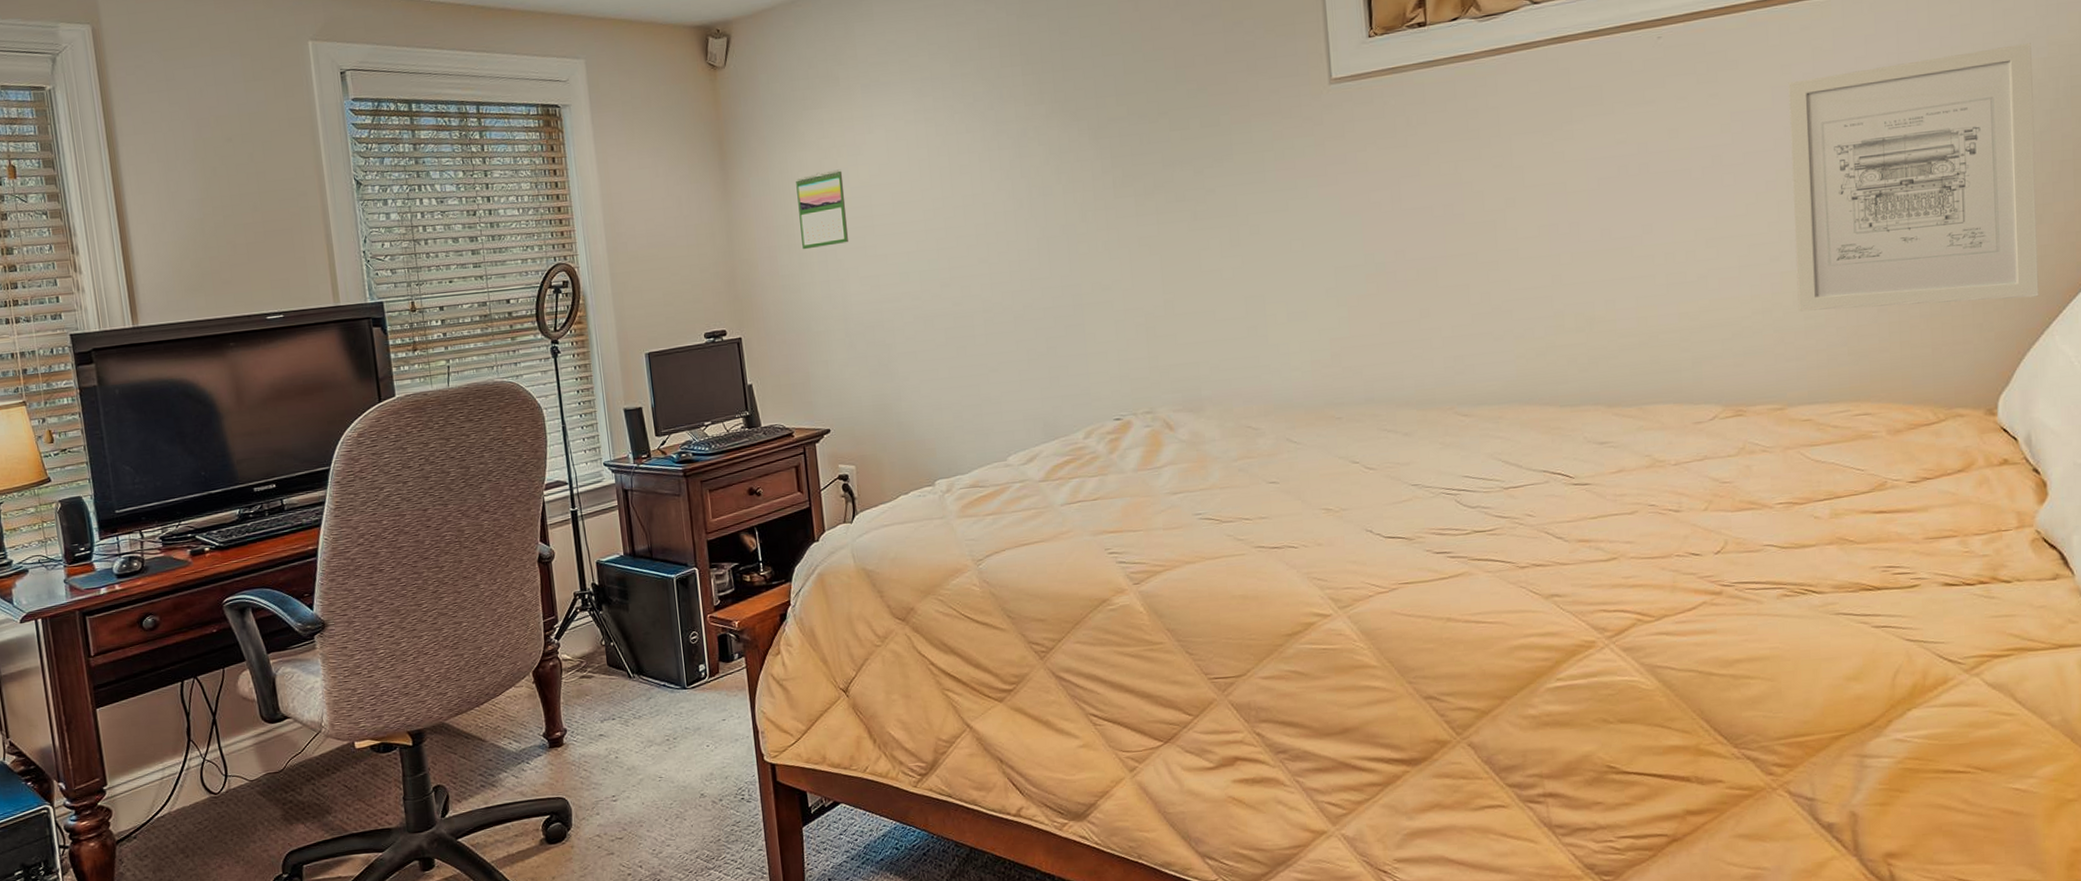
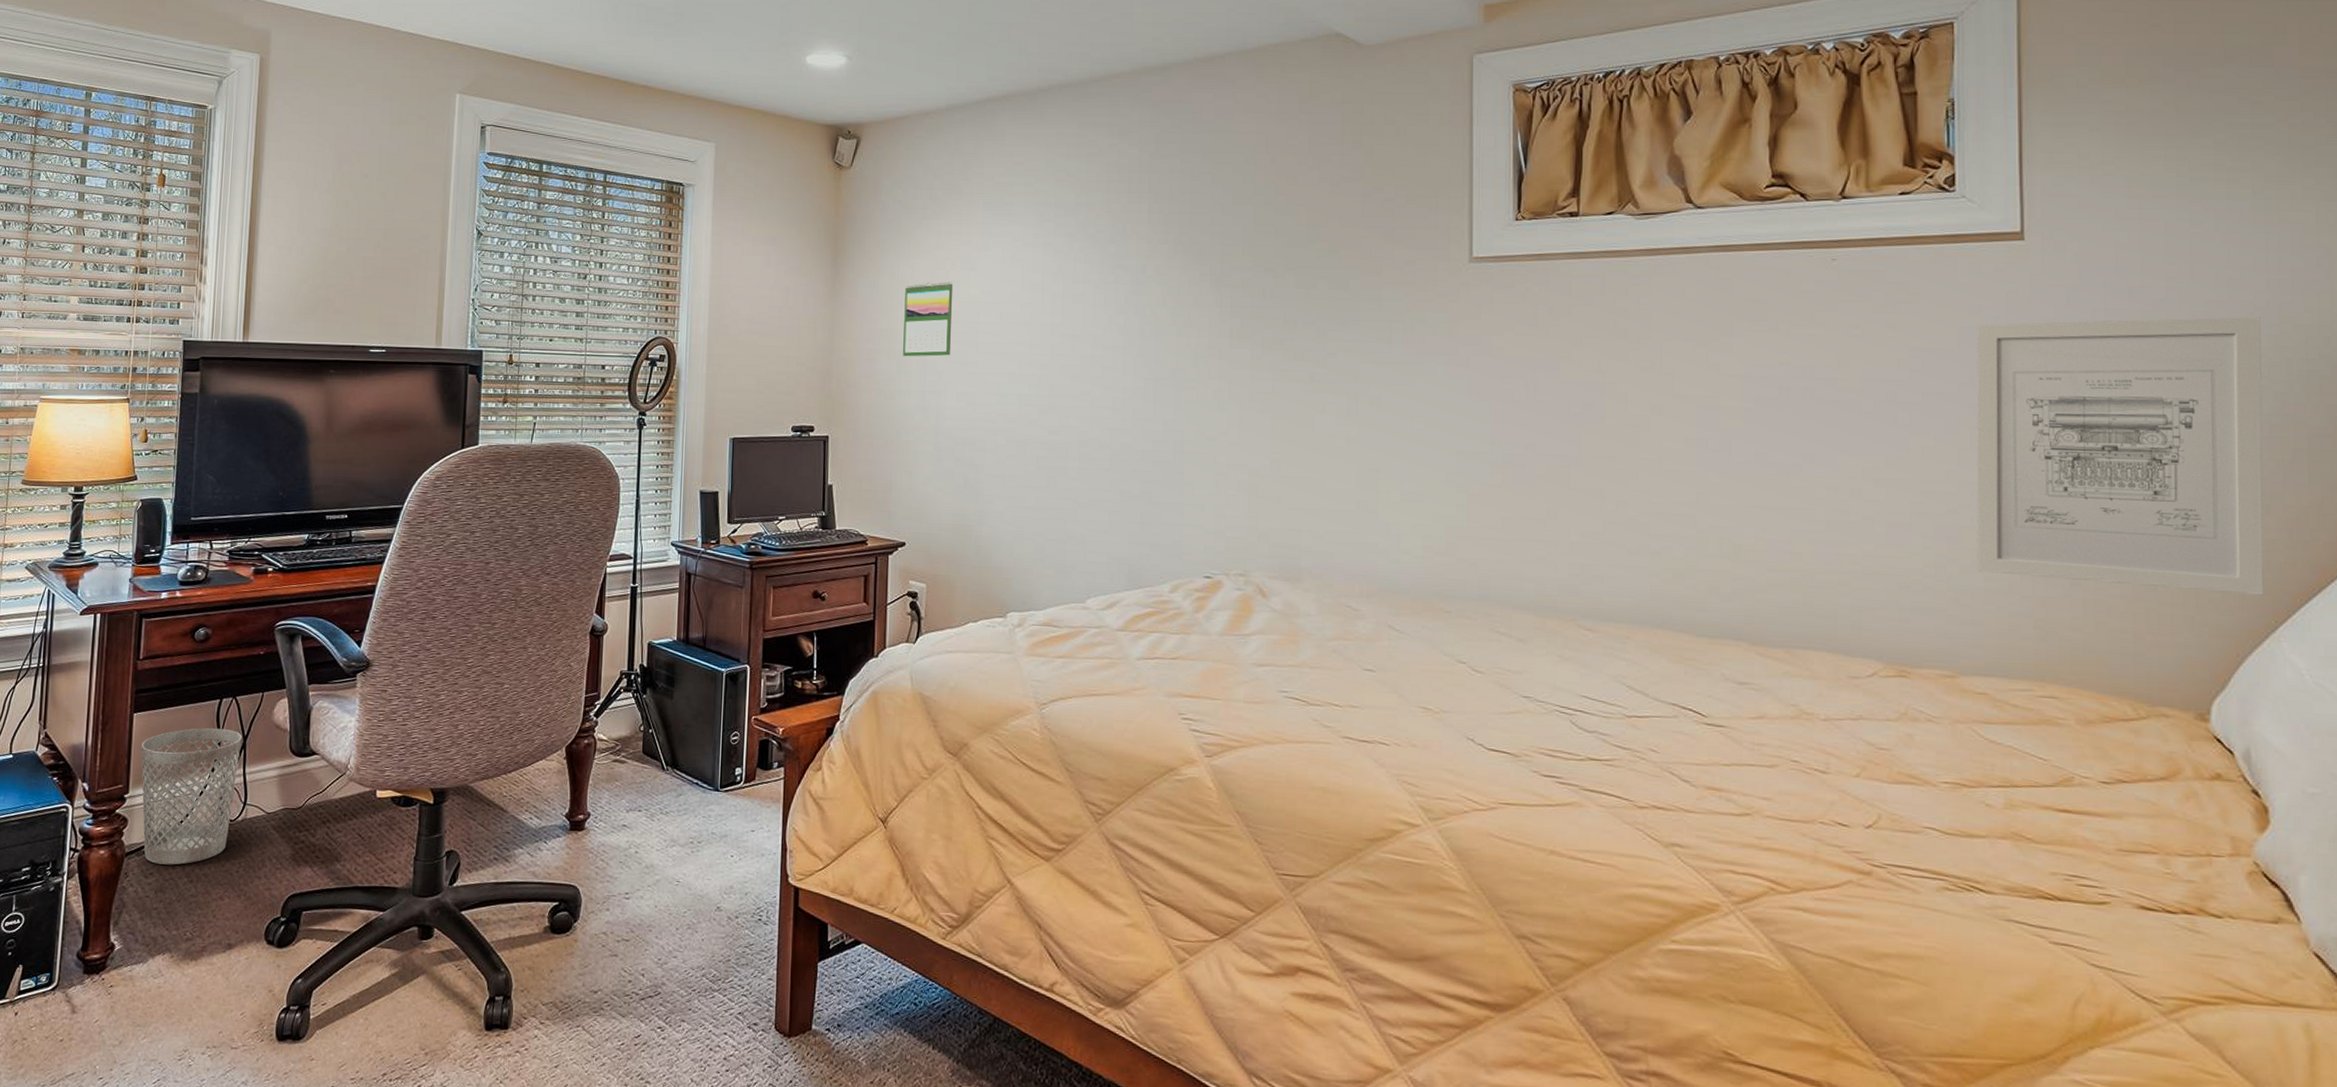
wastebasket: none [110,708,216,846] -> present [141,728,242,865]

